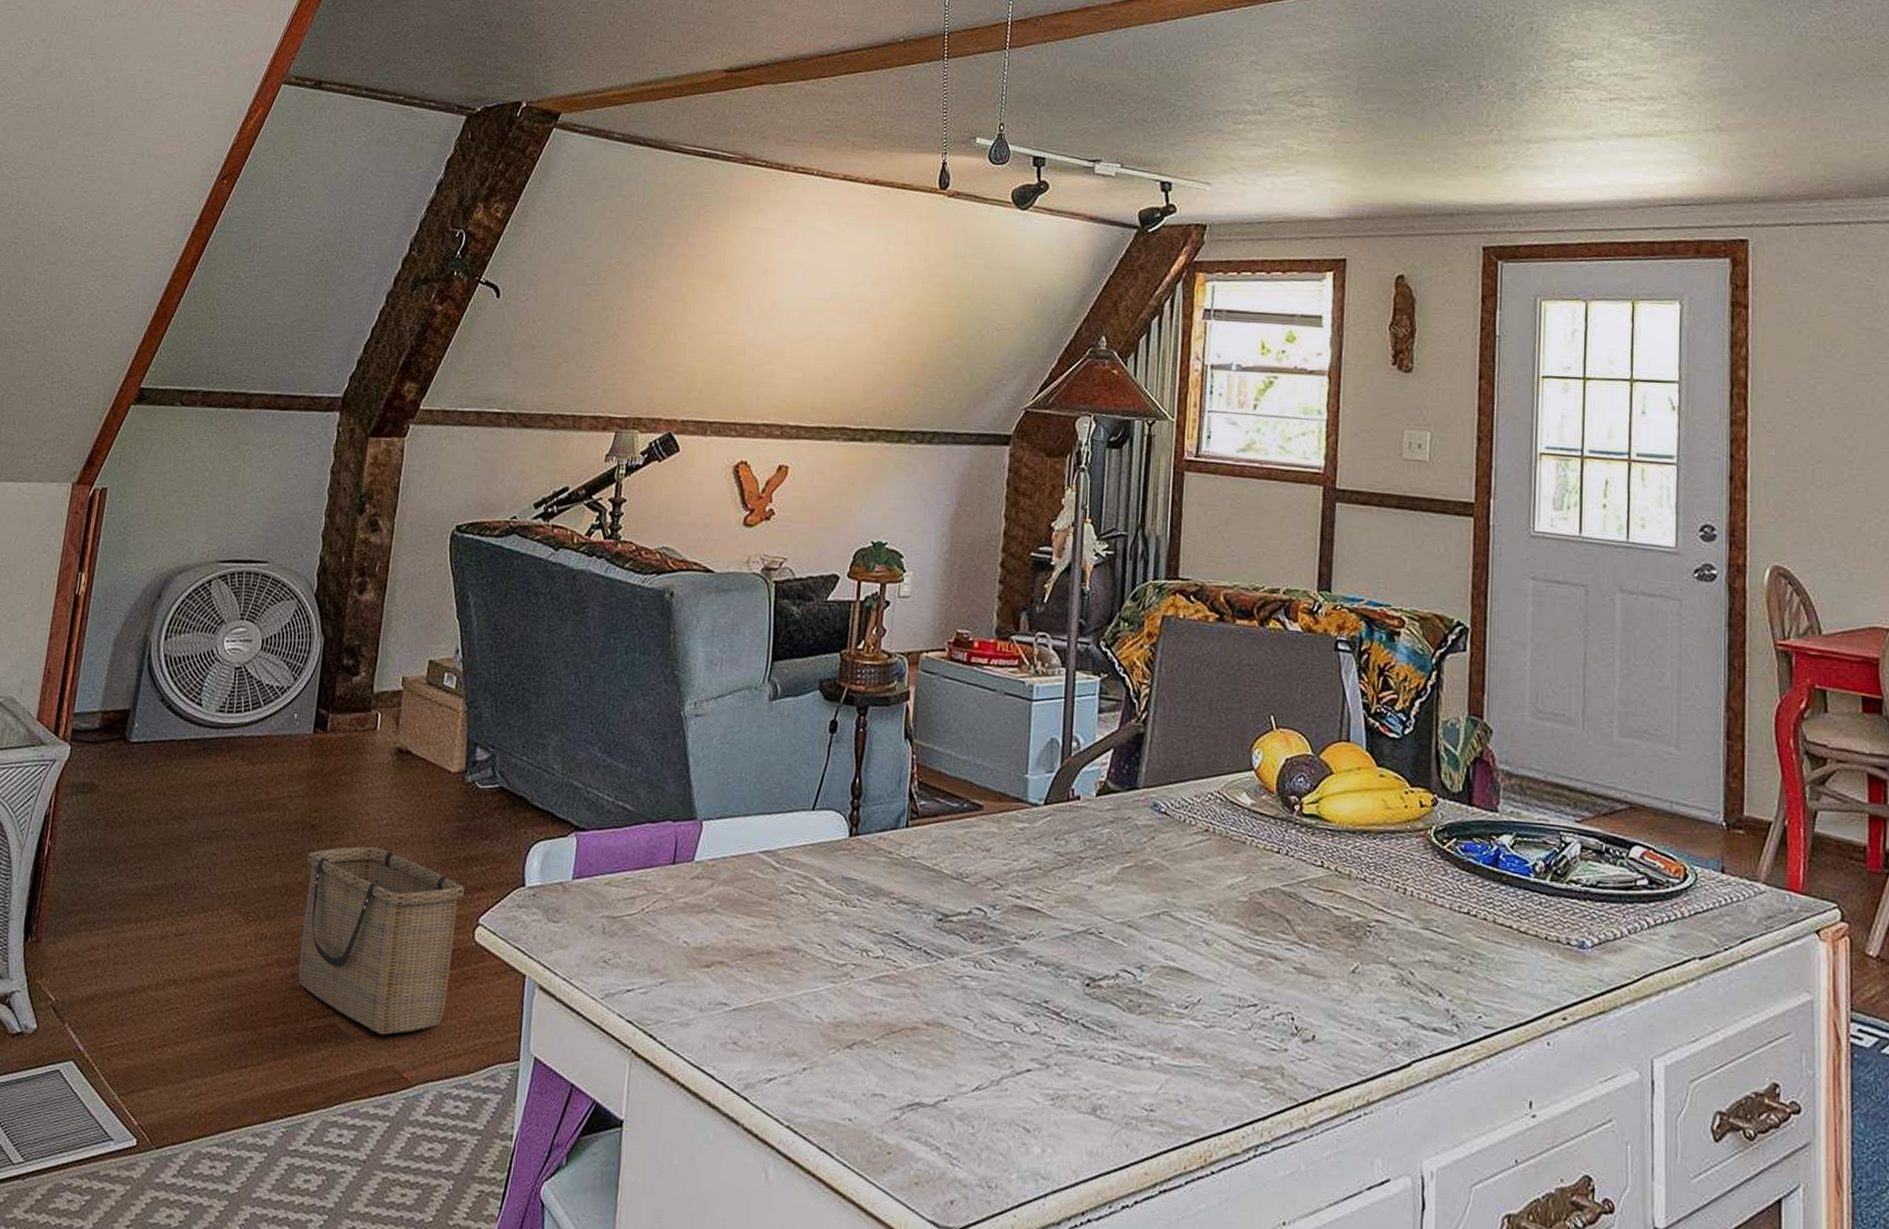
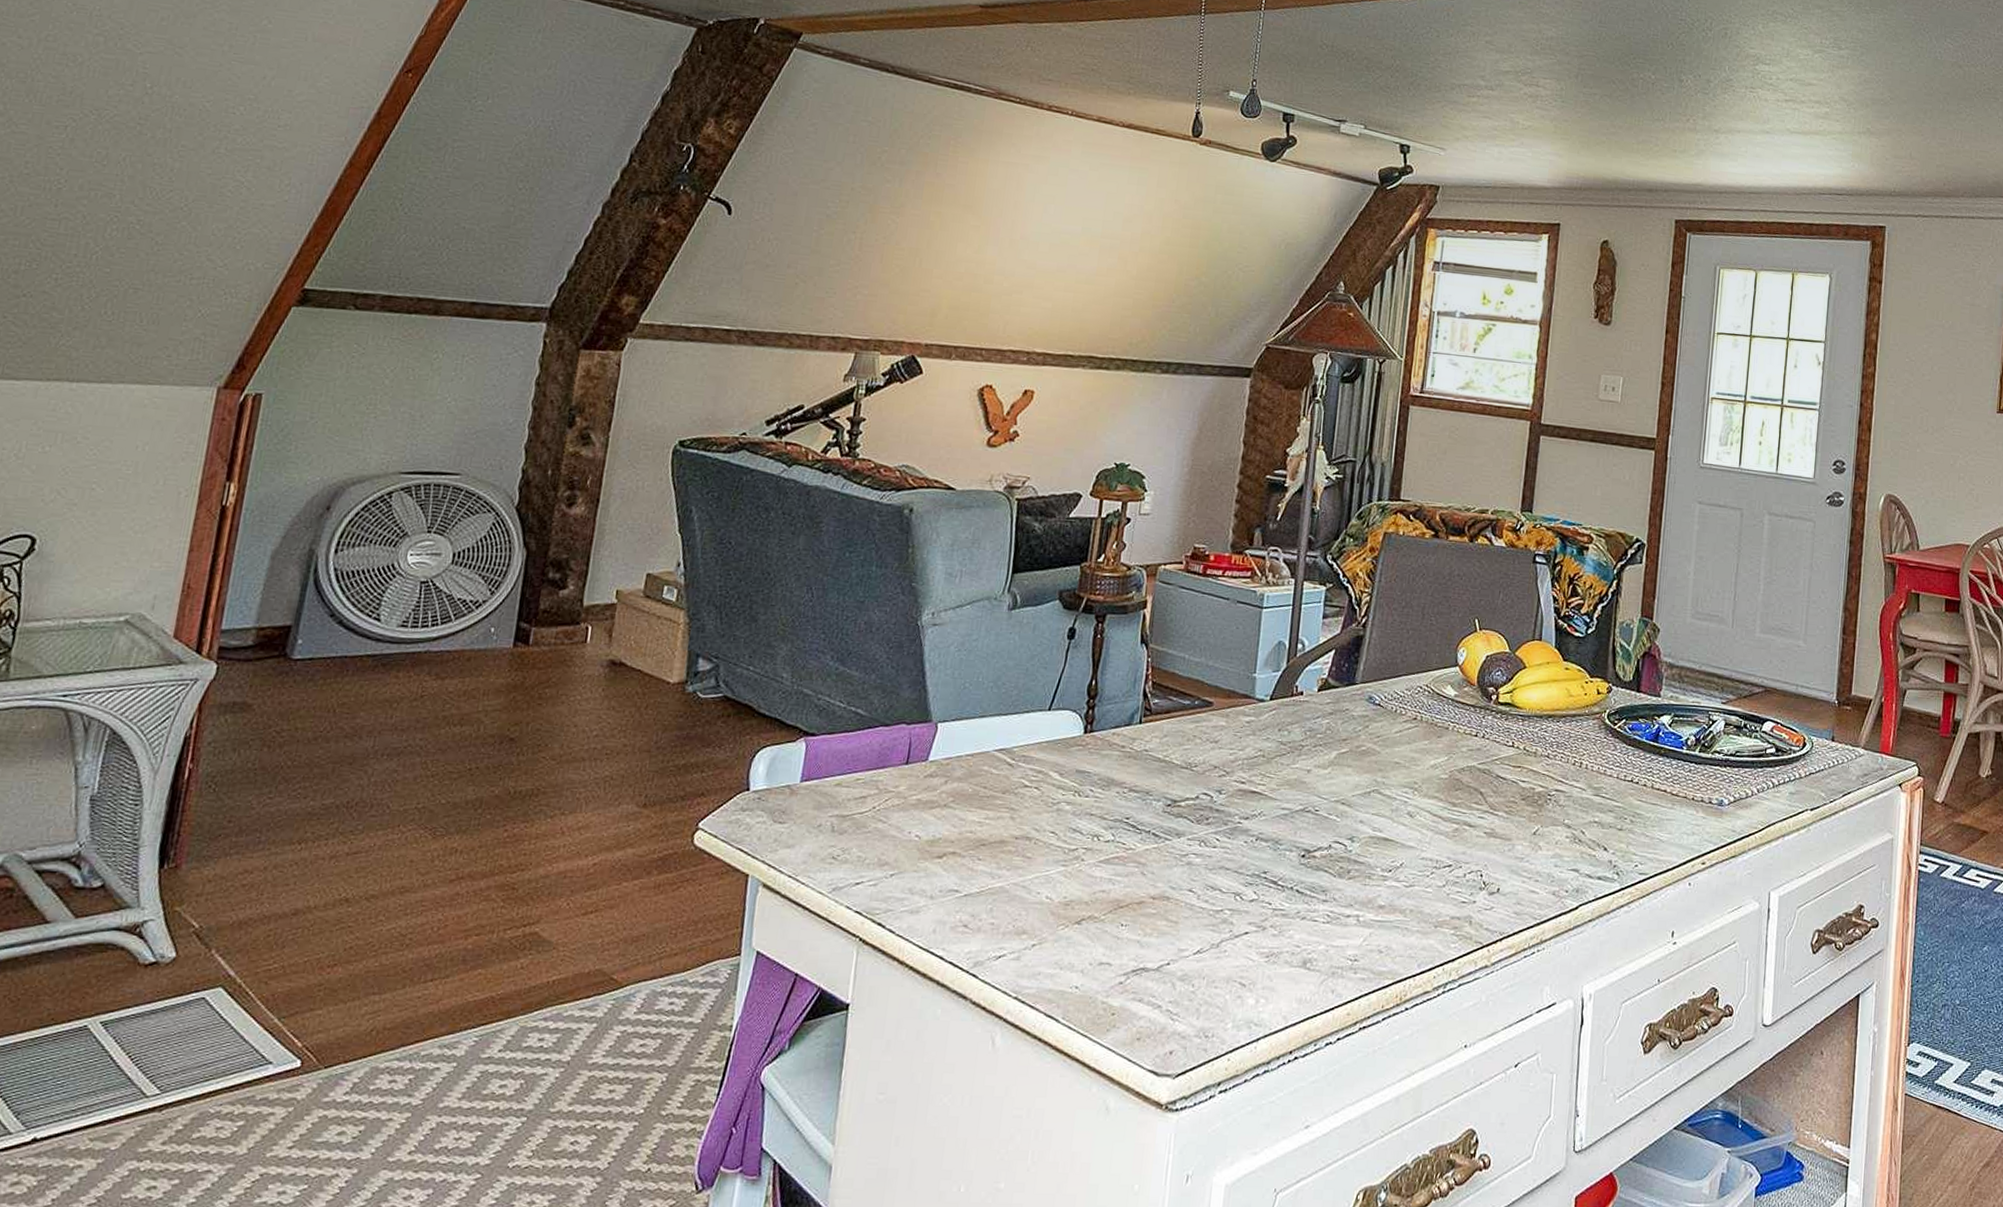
basket: present [298,846,465,1035] -> none [494,757,684,940]

